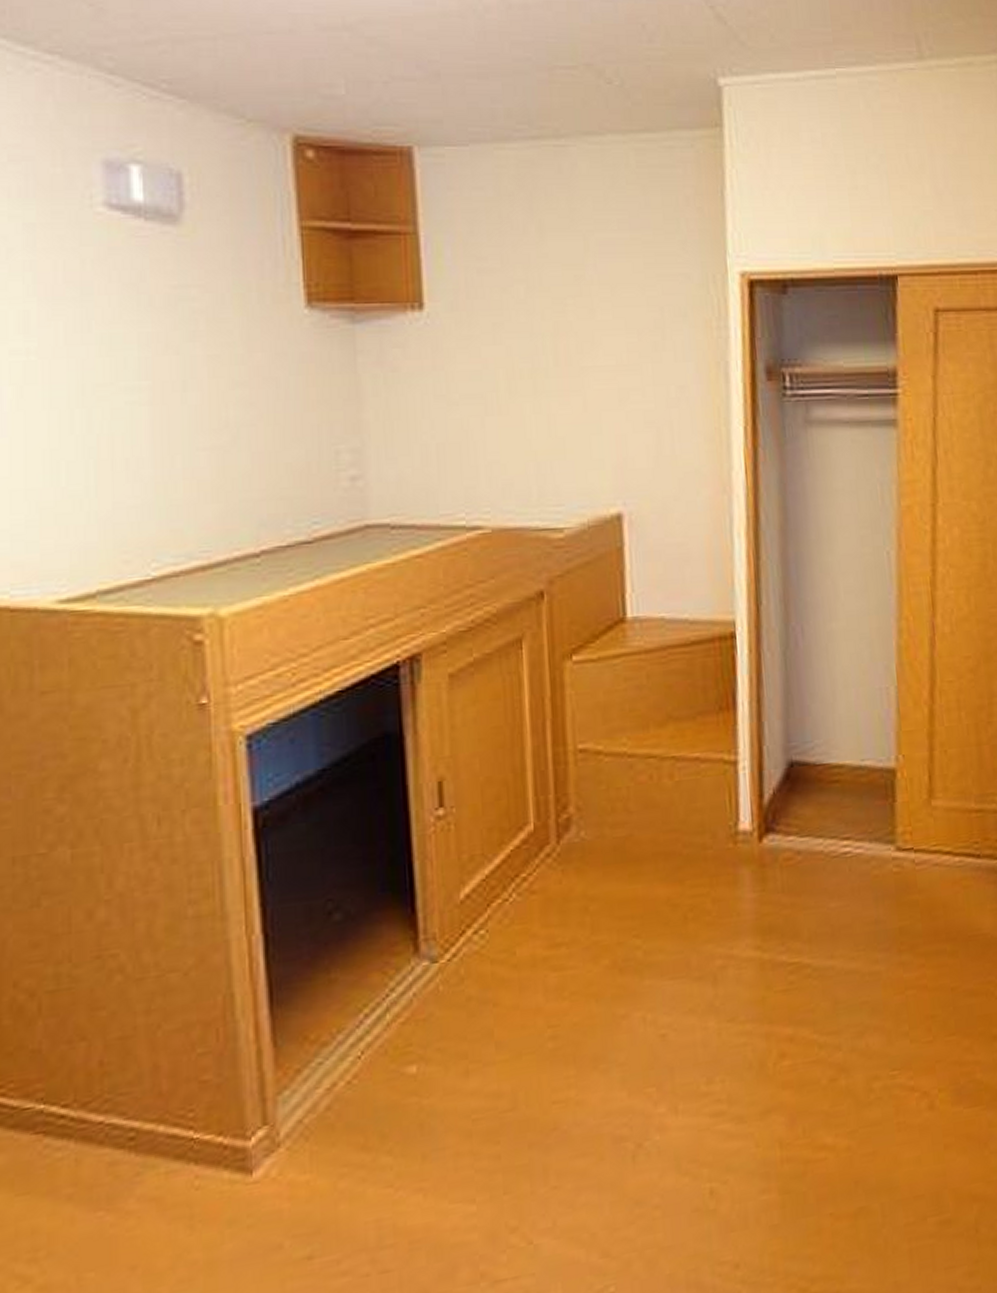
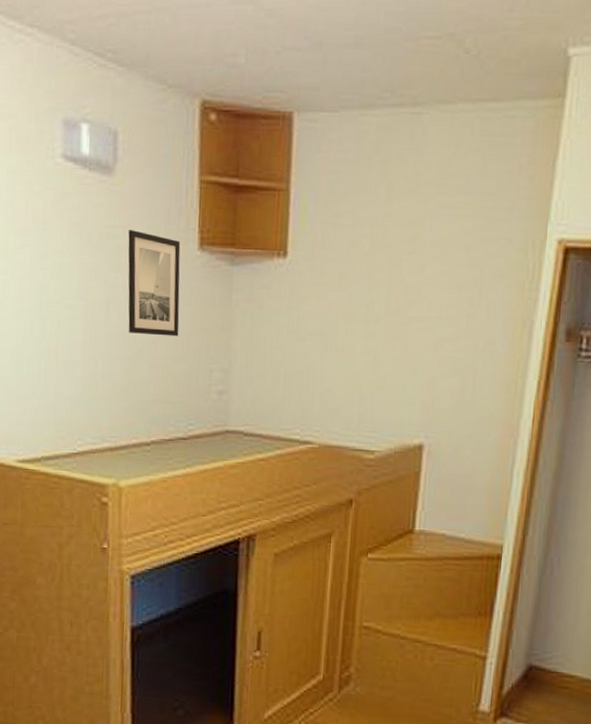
wall art: none [207,289,289,416] -> present [128,230,181,337]

